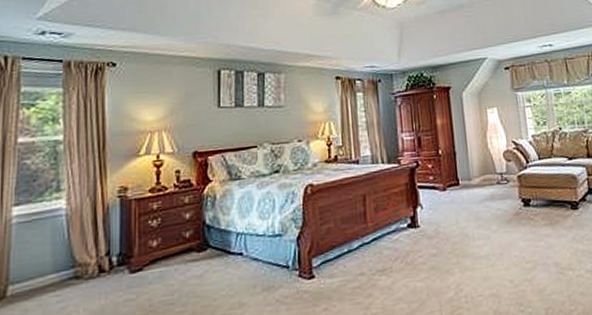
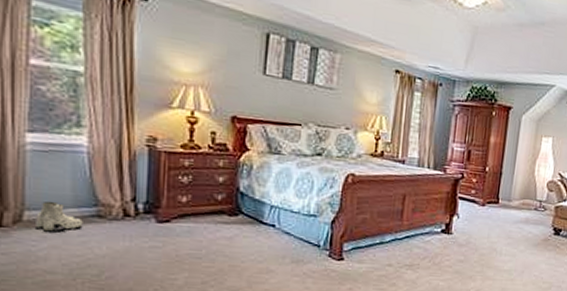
boots: none [18,270,61,304] -> present [36,201,83,232]

